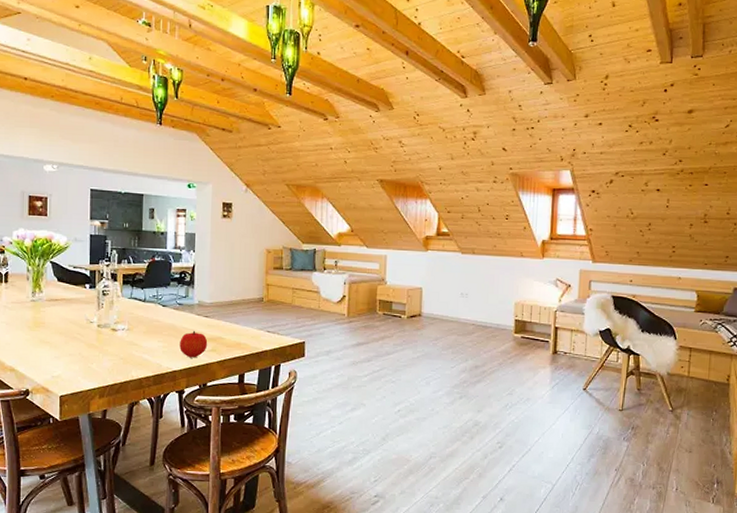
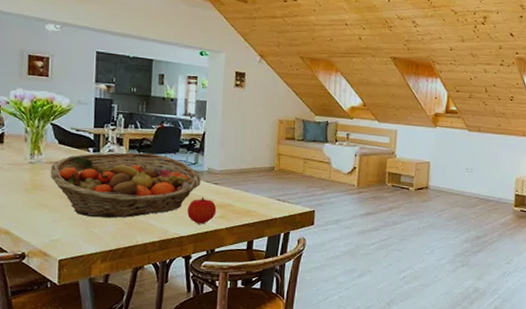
fruit basket: none [50,287,192,354] -> present [50,152,201,218]

